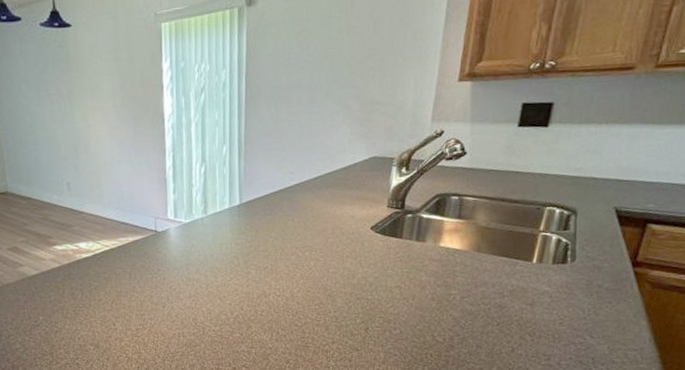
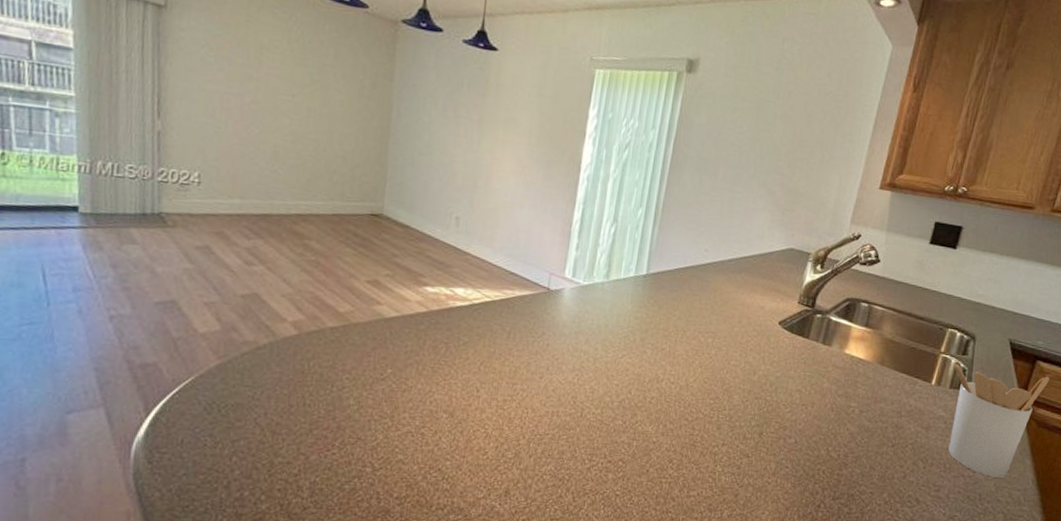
utensil holder: none [553,237,663,341] -> present [948,362,1050,478]

